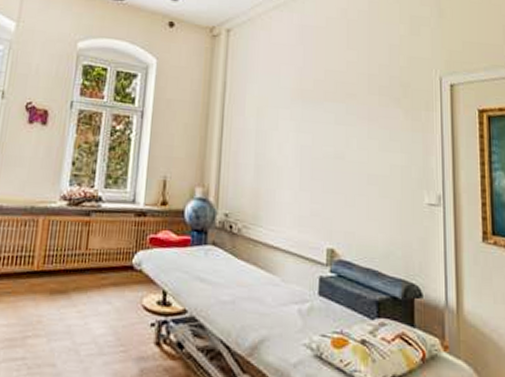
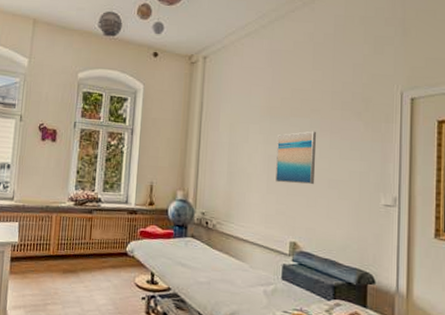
wall art: none [309,118,353,181] -> present [275,131,316,185]

